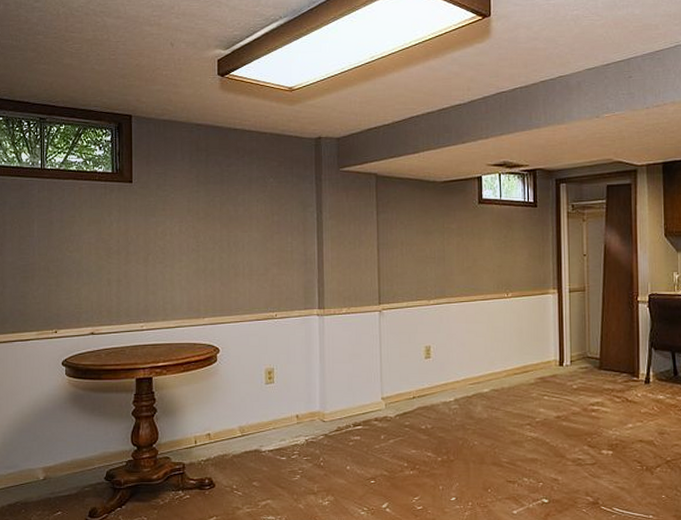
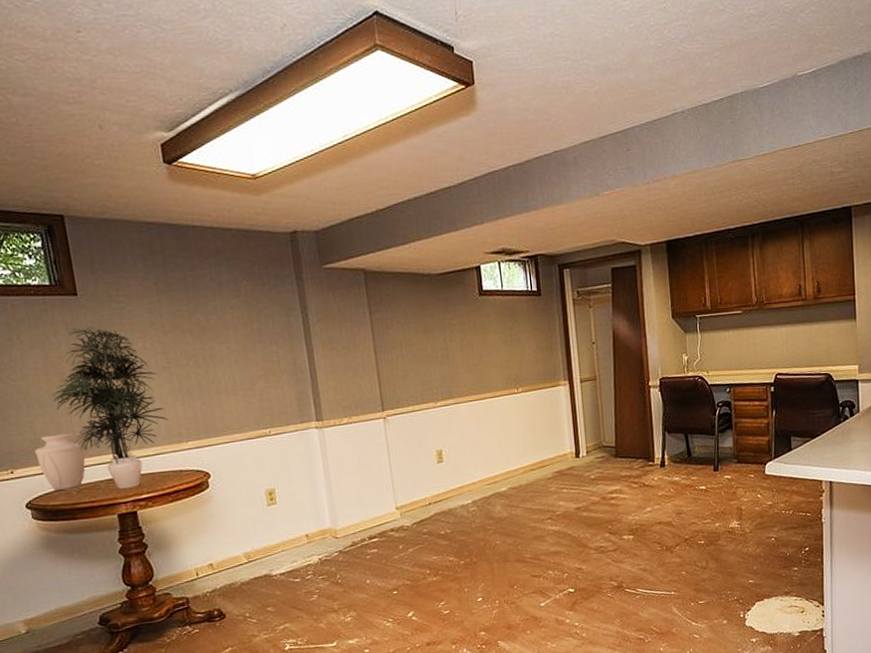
vase: none [77,301,118,352] -> present [34,432,86,491]
plant: none [98,209,191,356] -> present [52,326,169,490]

